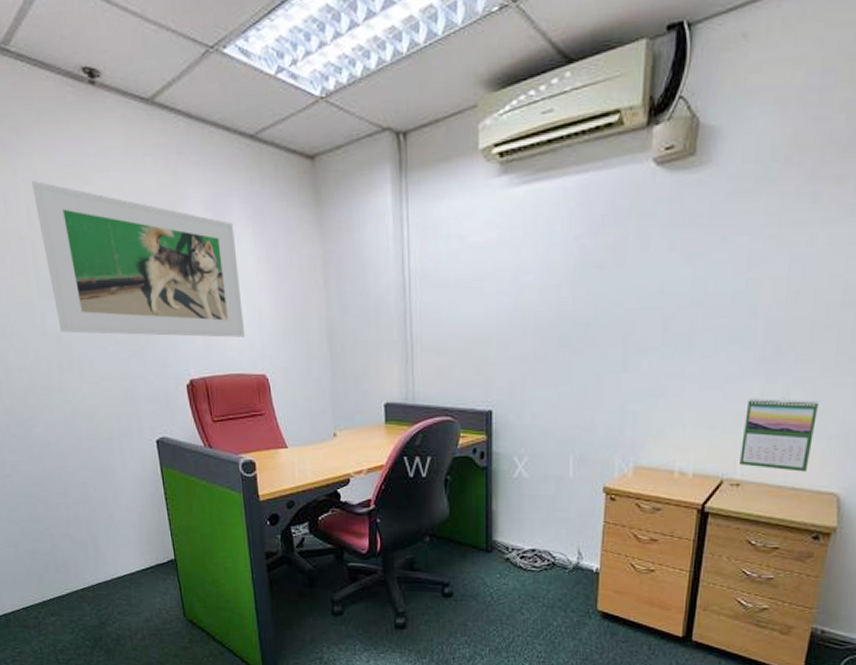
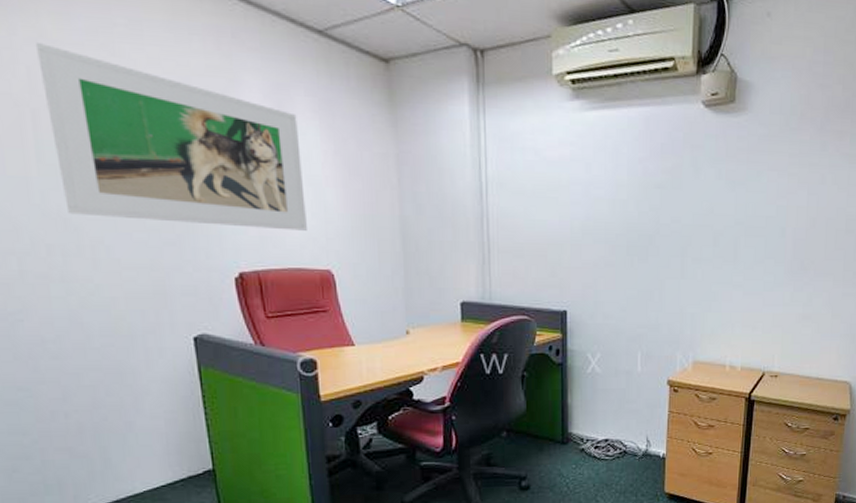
calendar: present [740,398,819,472] -> none [777,304,833,365]

